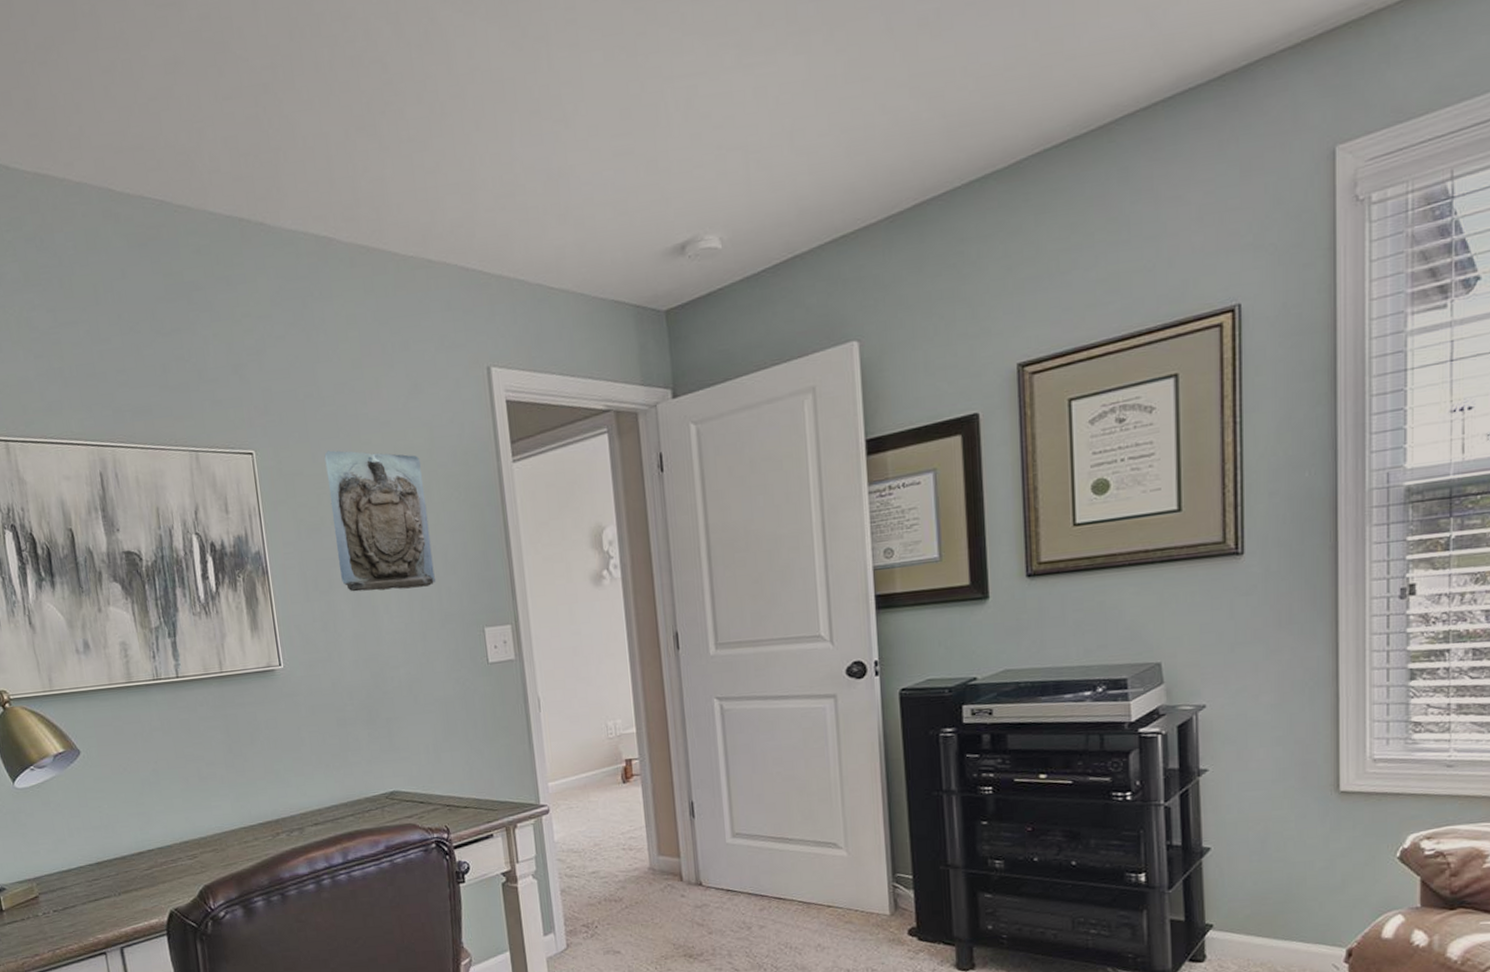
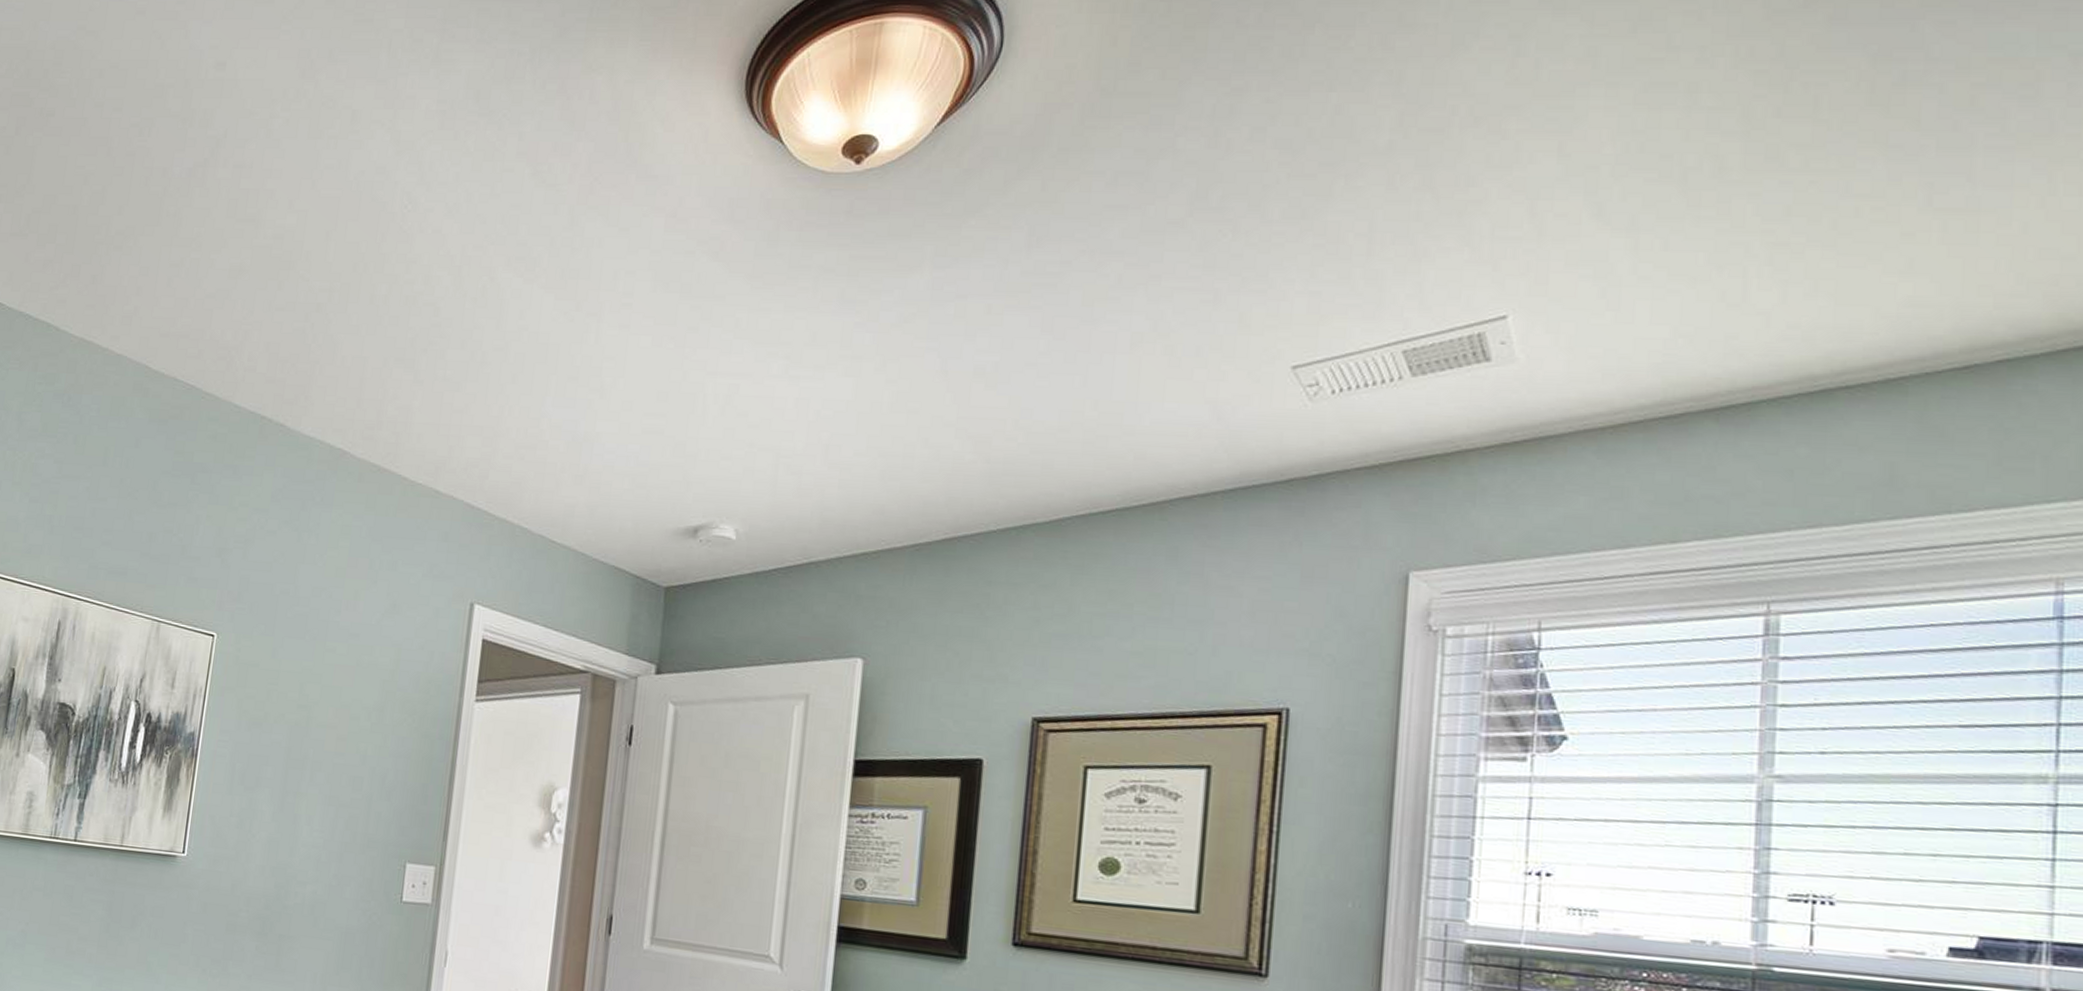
wall sculpture: present [324,450,437,592] -> none [270,649,381,807]

